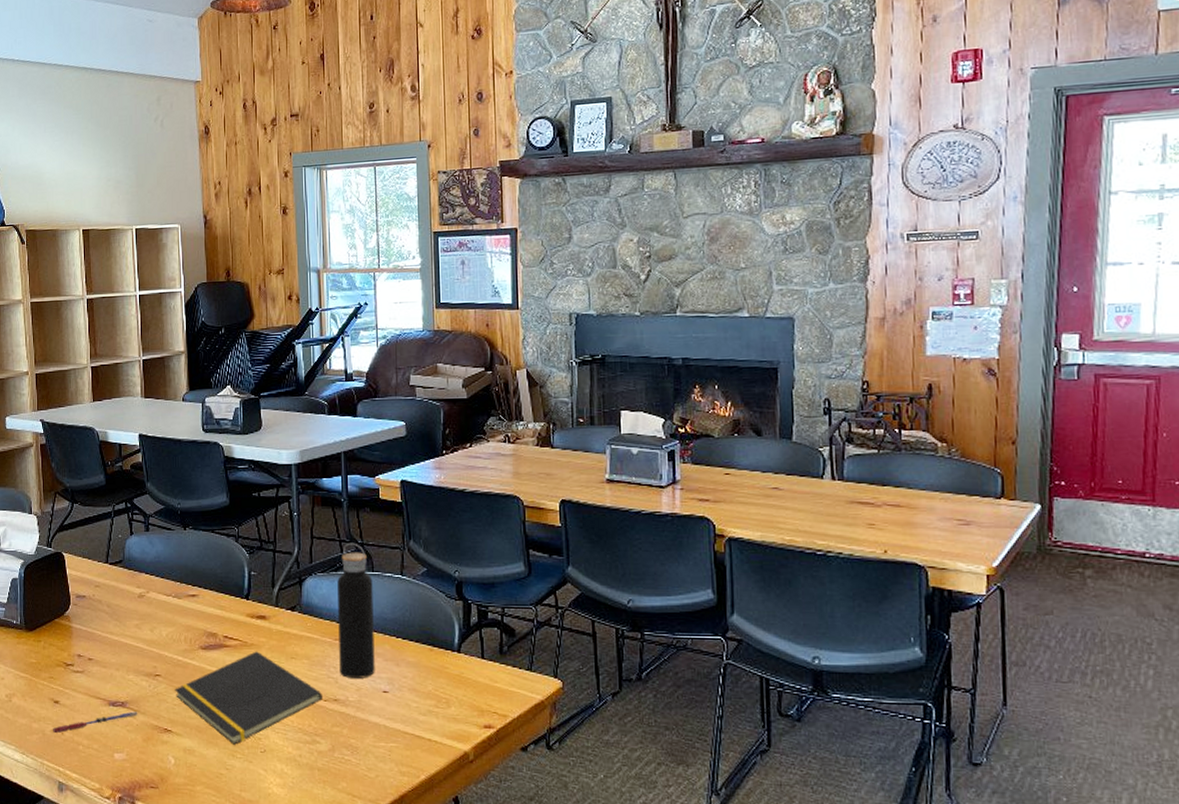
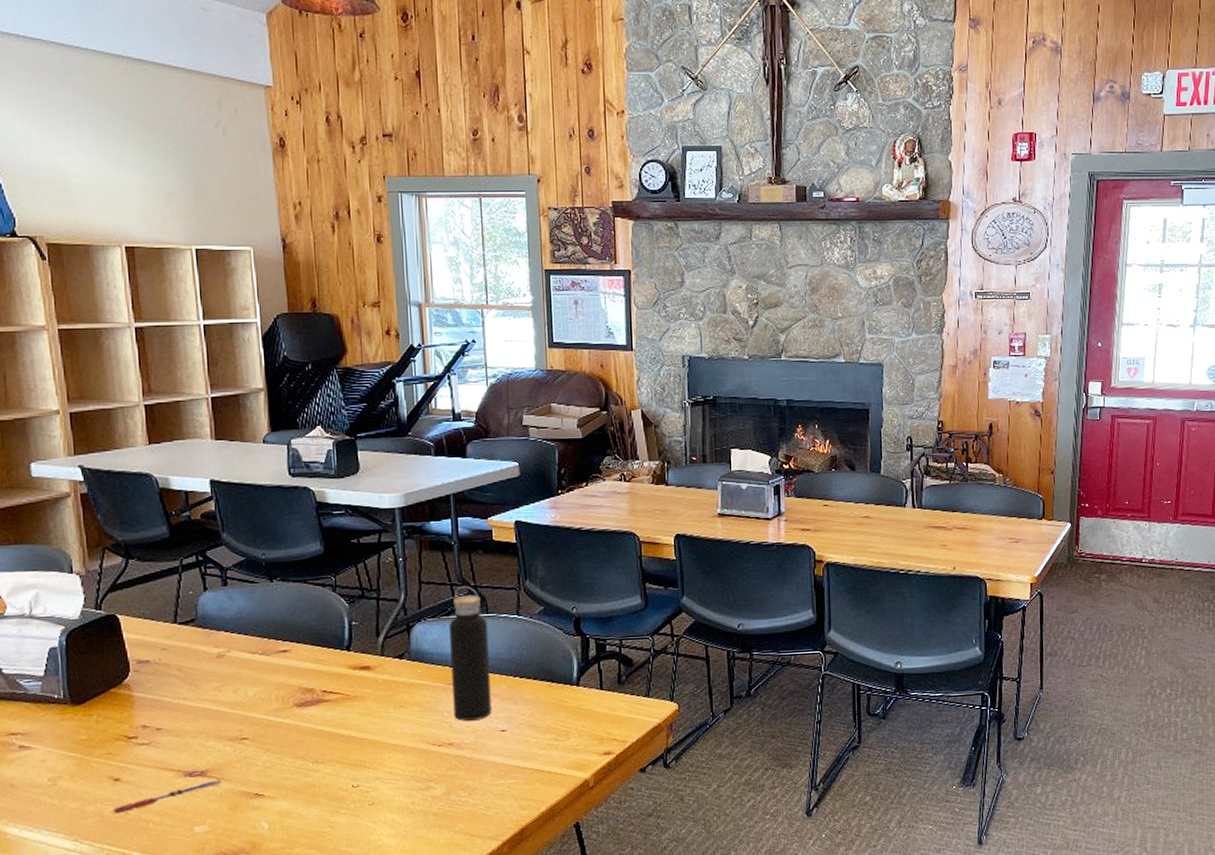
notepad: present [175,651,322,745] -> none [265,703,436,801]

